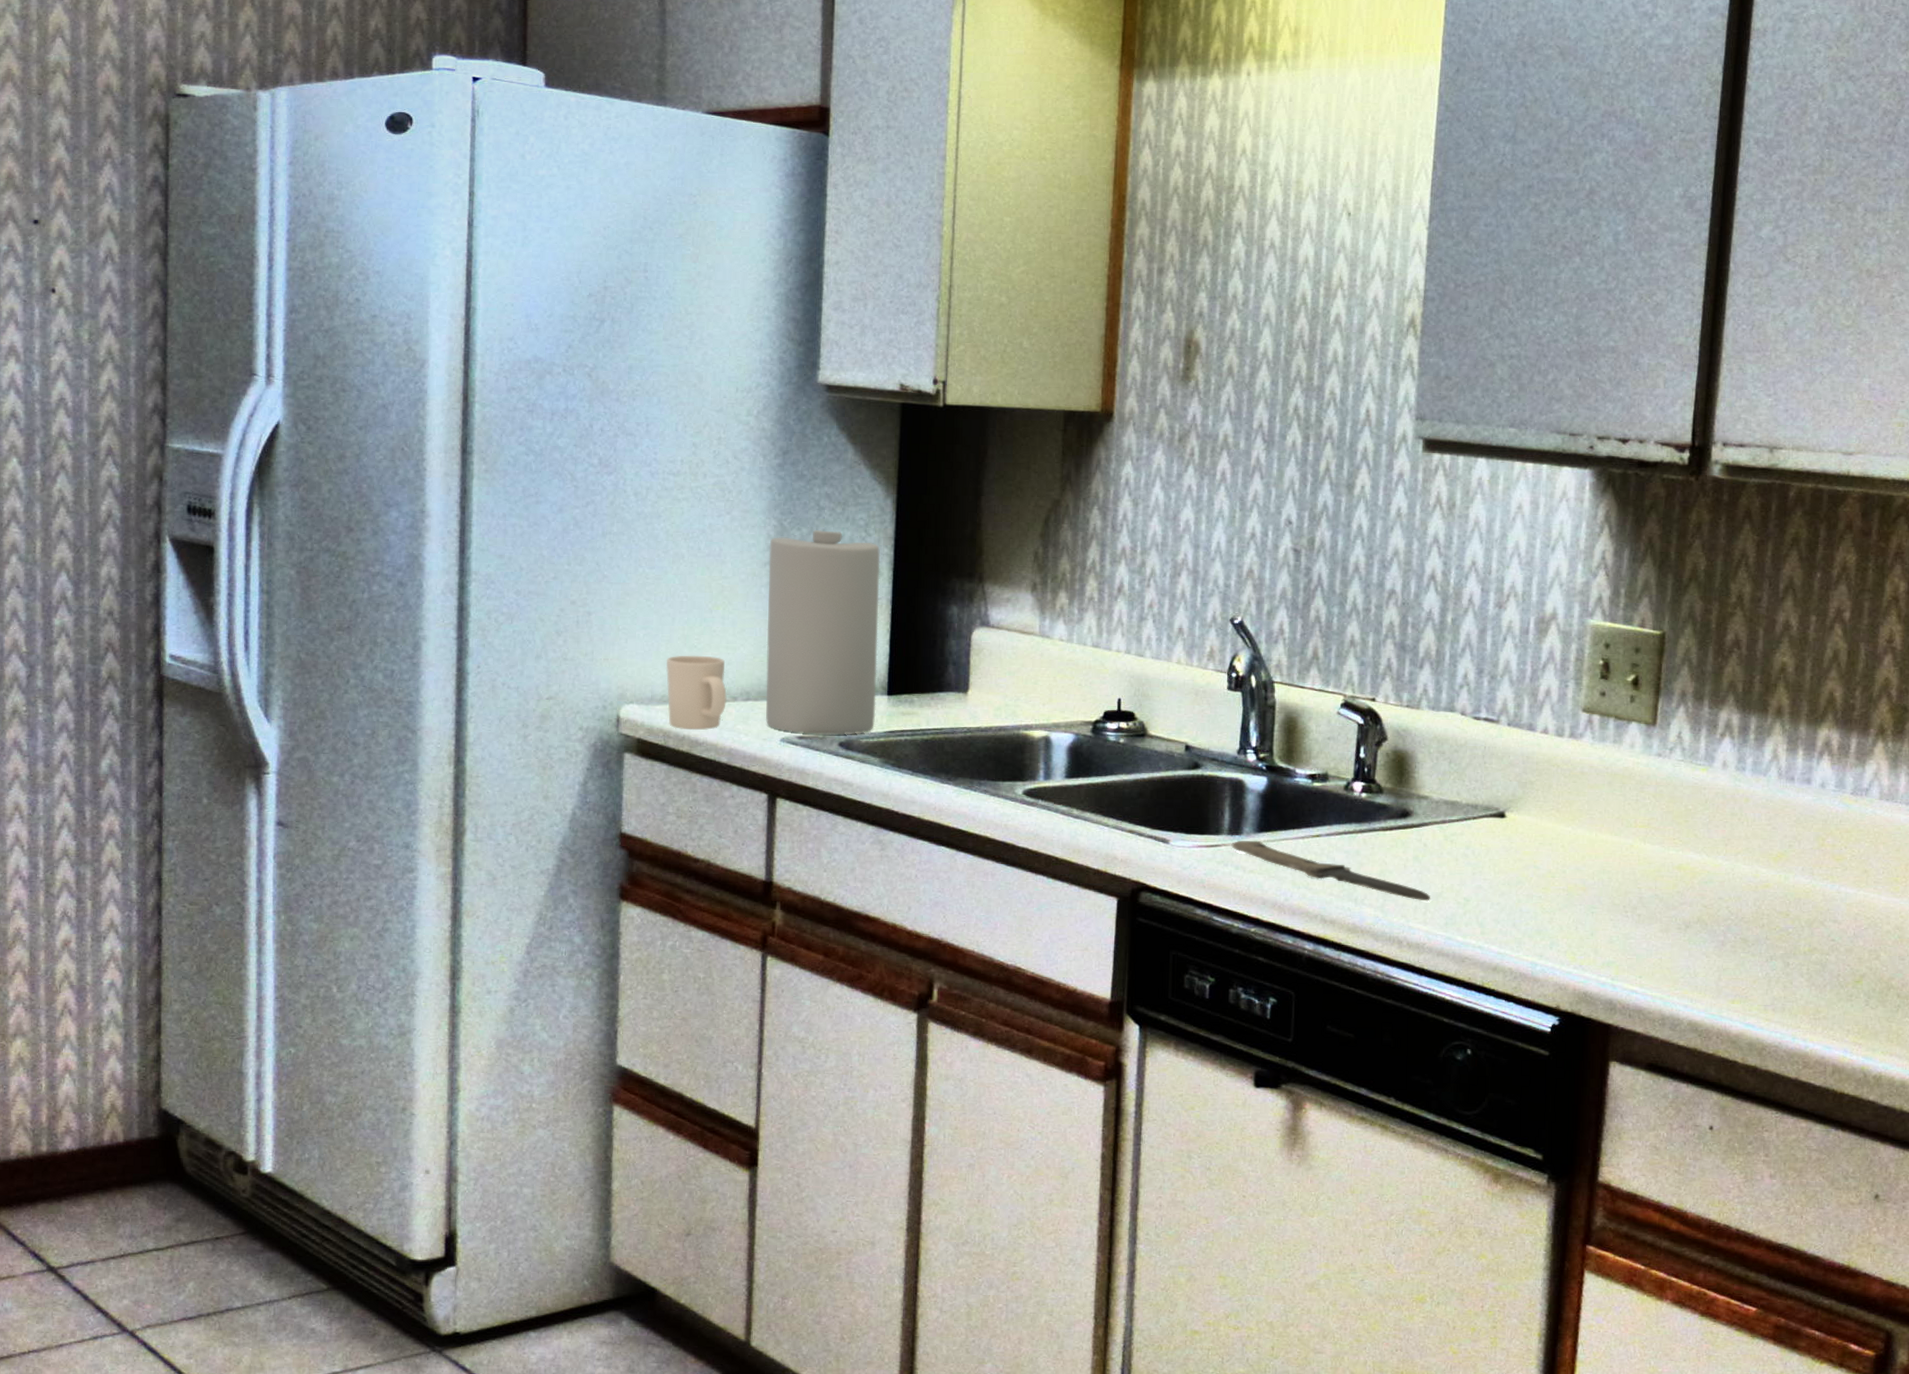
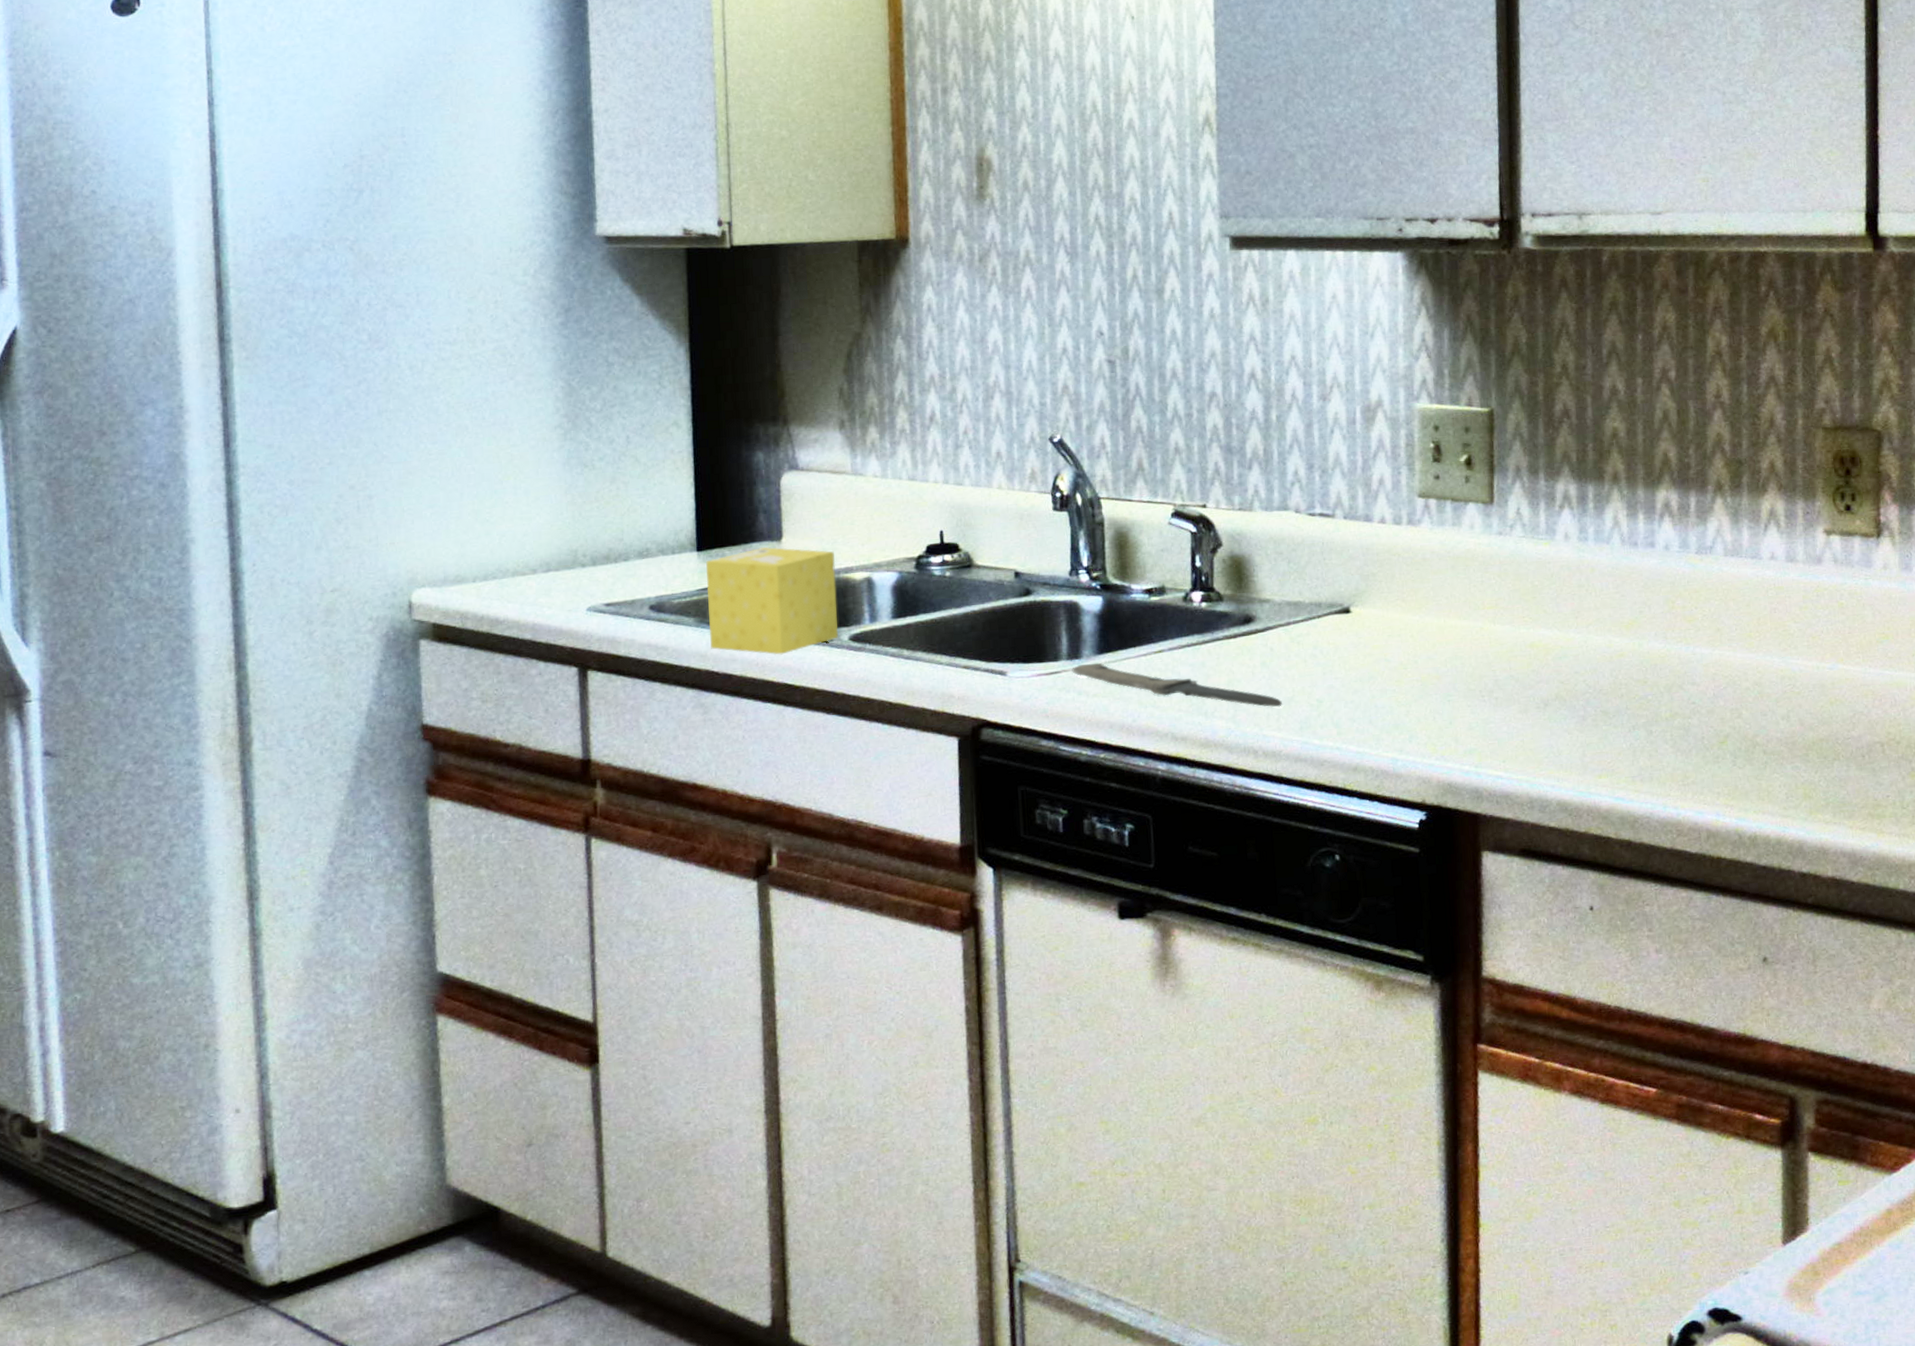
mug: present [665,655,727,731] -> none [457,529,526,609]
paper towel holder: present [765,529,881,735] -> none [558,386,686,600]
sponge: none [893,697,1017,802] -> present [706,546,838,655]

